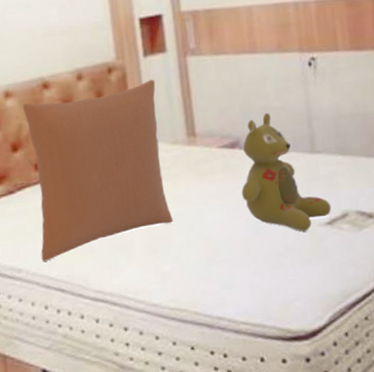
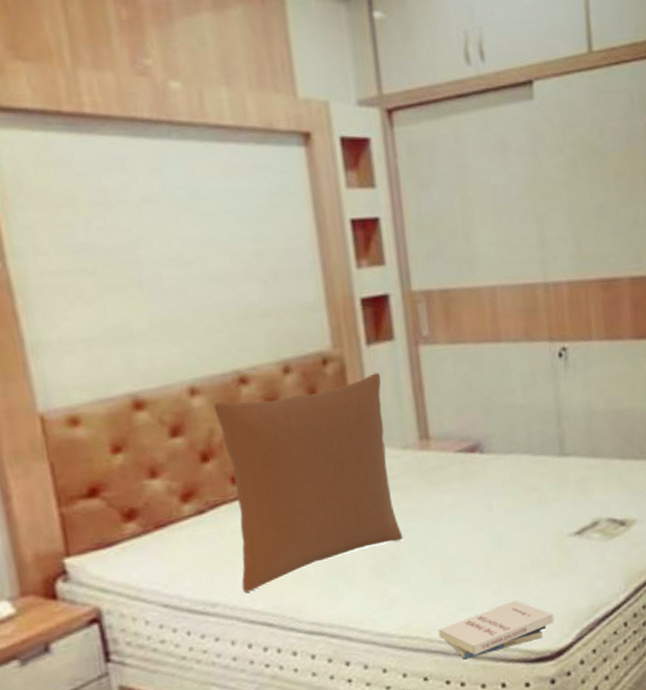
books: none [203,282,308,333] -> present [438,600,555,660]
stuffed bear: present [241,112,332,232] -> none [482,411,581,544]

